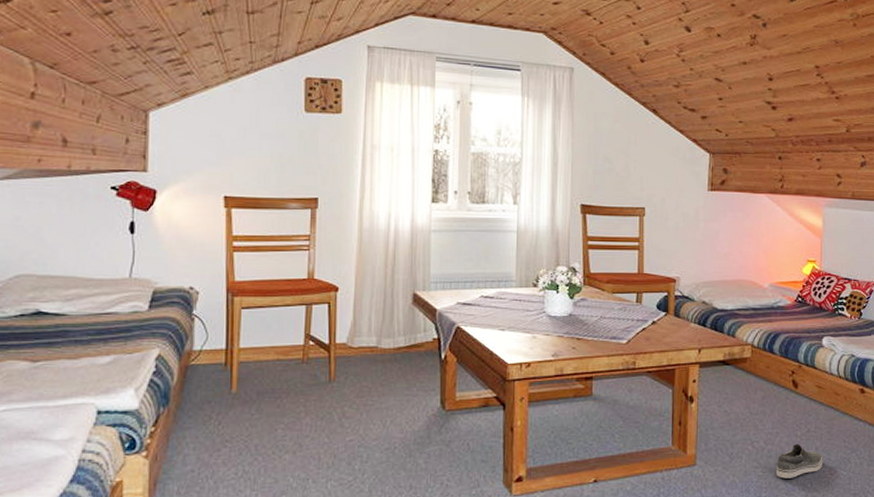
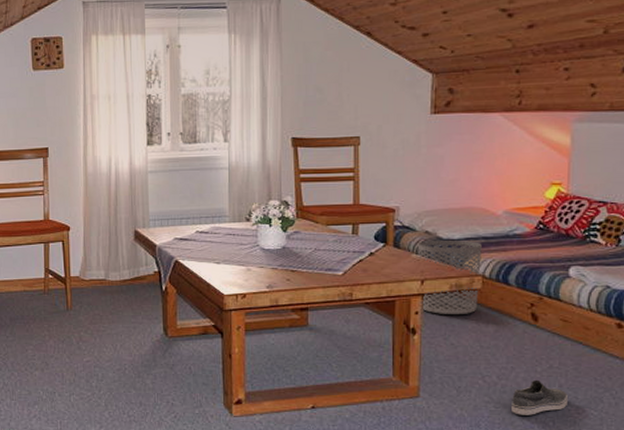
waste bin: none [695,310,751,383] -> present [417,239,482,315]

